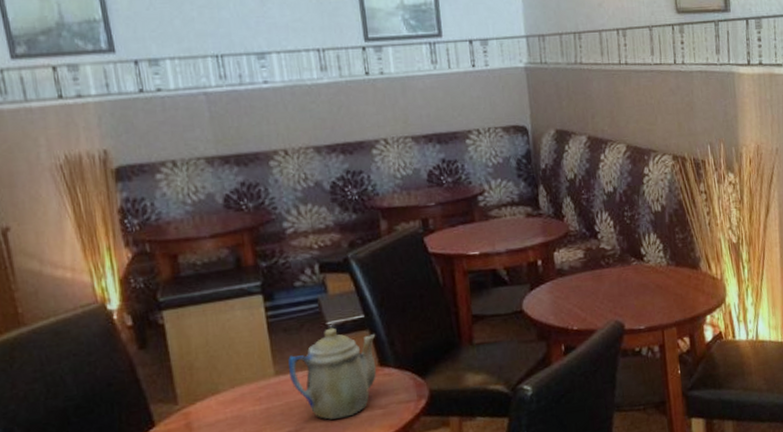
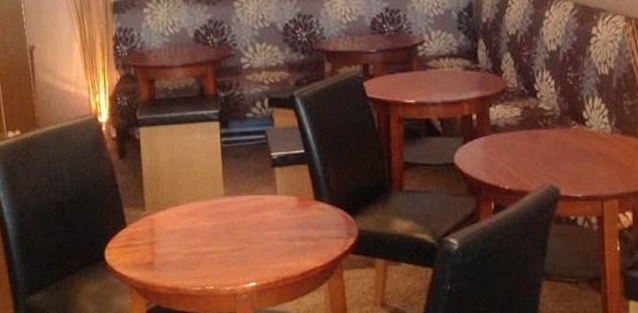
teapot: present [288,327,377,420] -> none [236,159,313,244]

